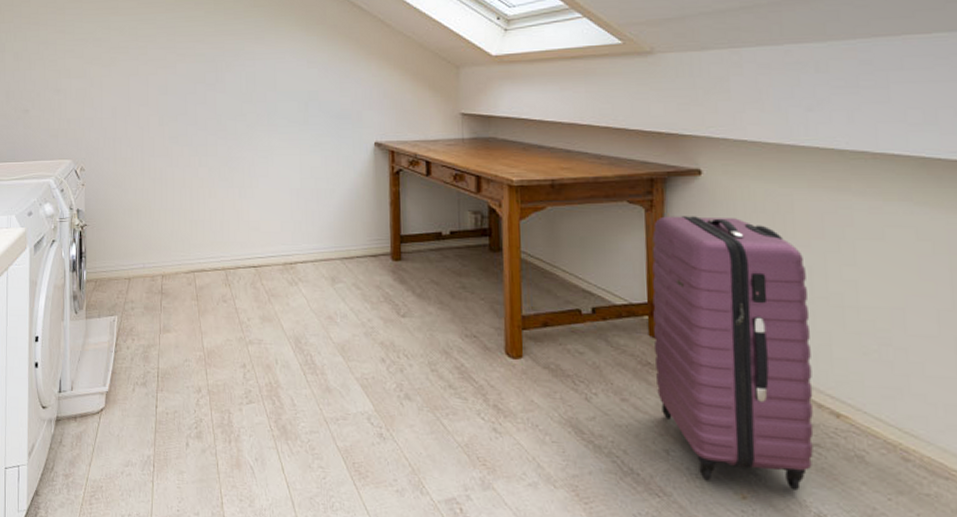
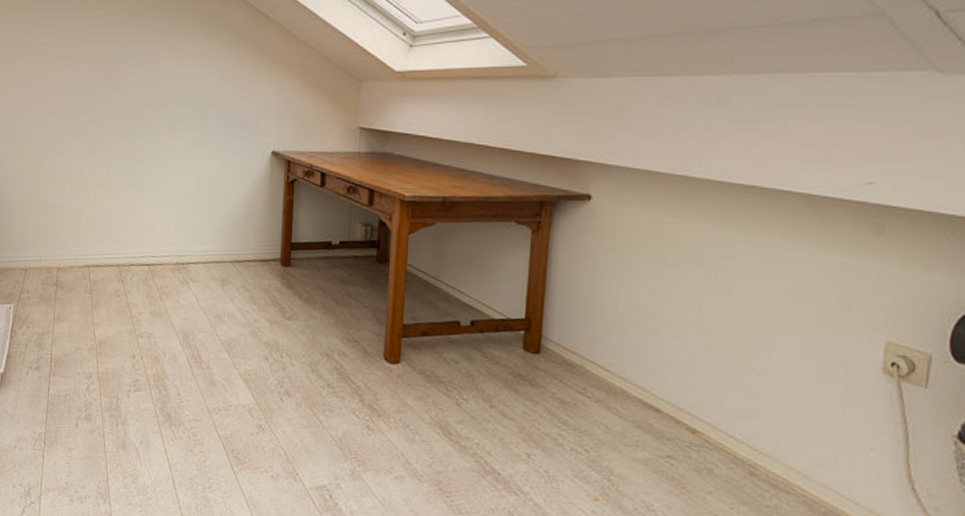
suitcase: present [652,216,814,491] -> none [525,238,681,496]

